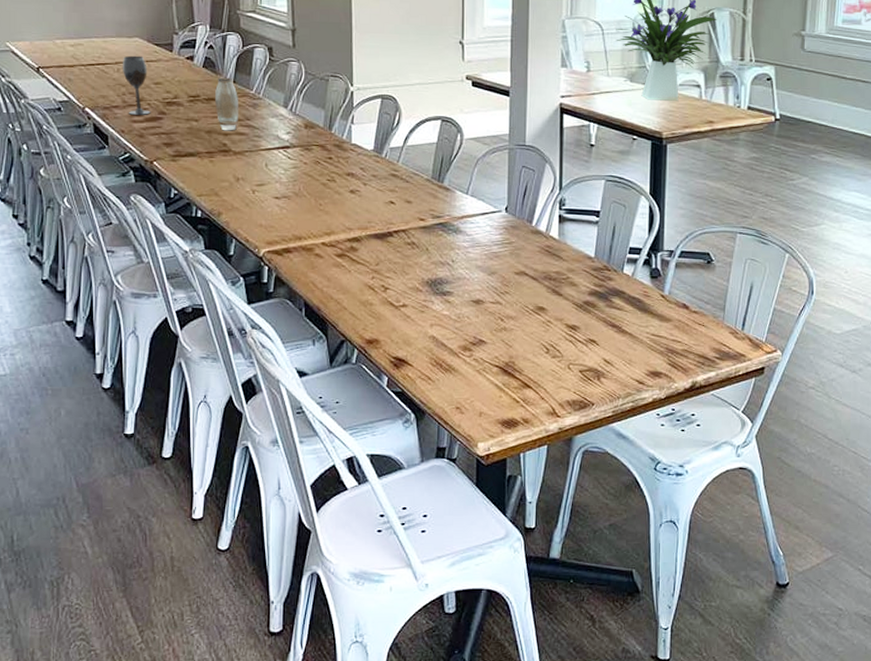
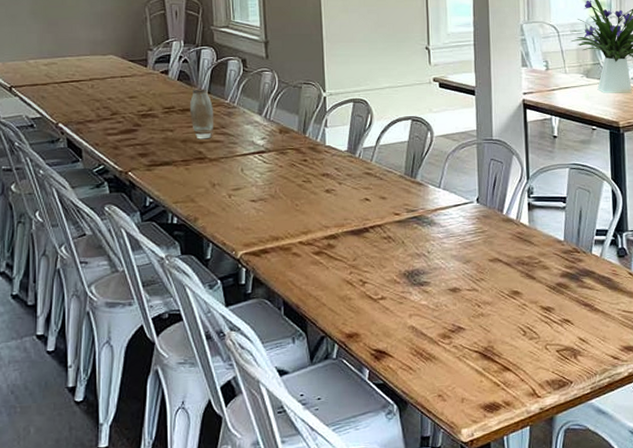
wine glass: present [122,55,151,115] -> none [96,72,126,128]

